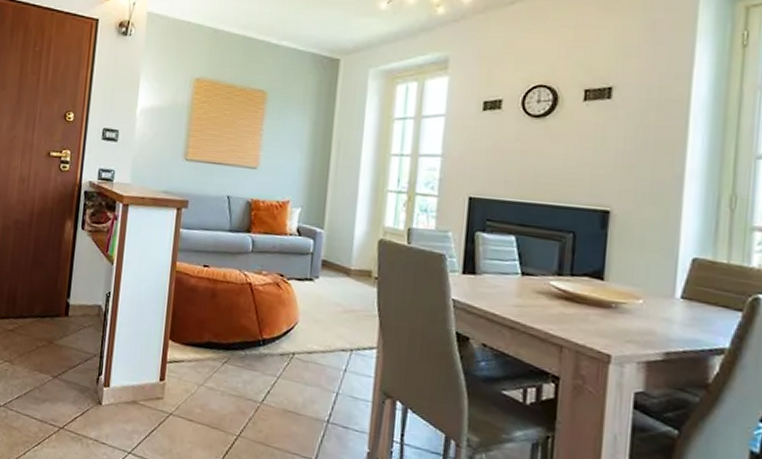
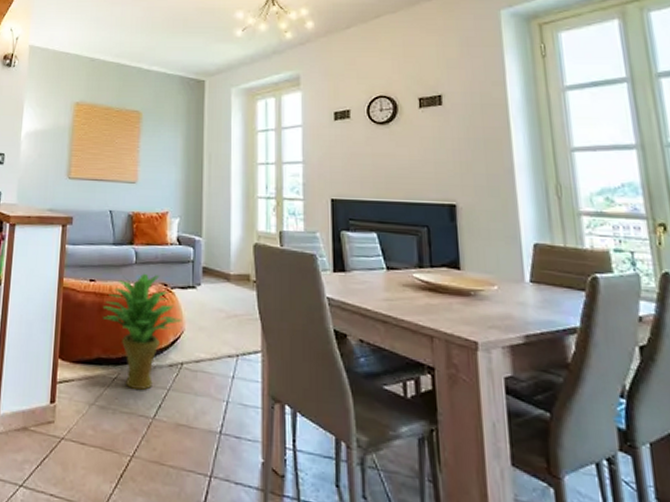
potted plant: none [214,262,297,376] -> present [102,273,182,390]

